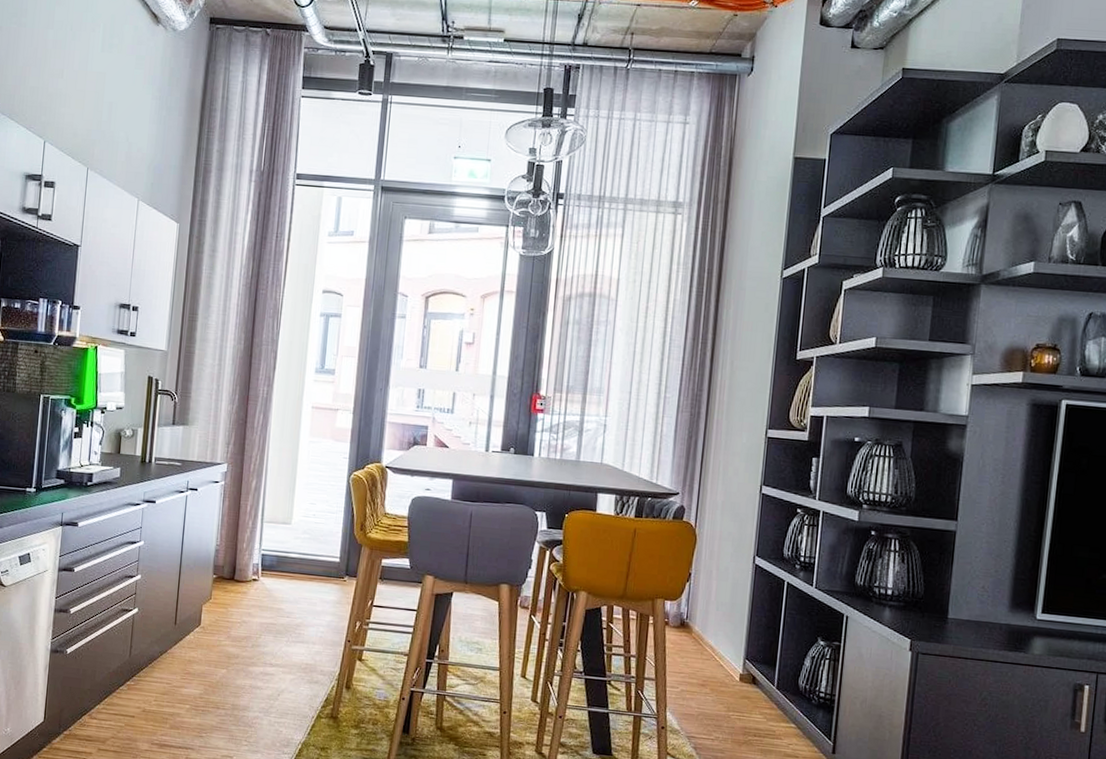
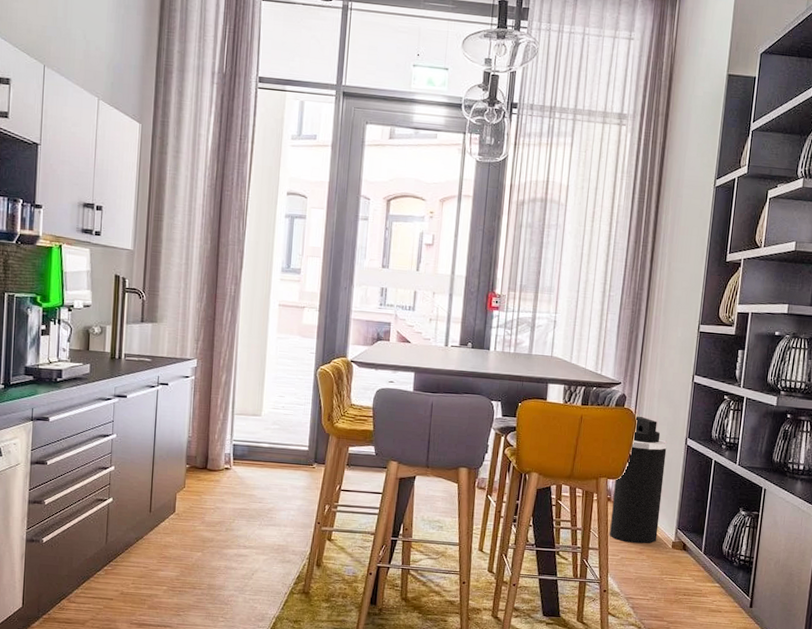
trash can: none [668,530,732,676] -> present [610,416,667,544]

